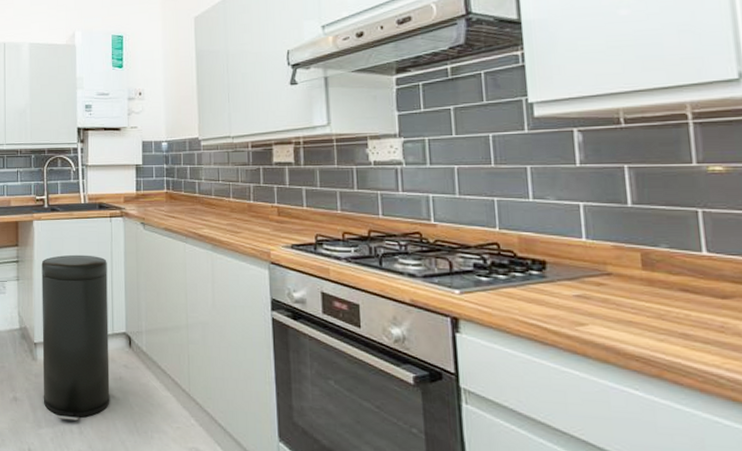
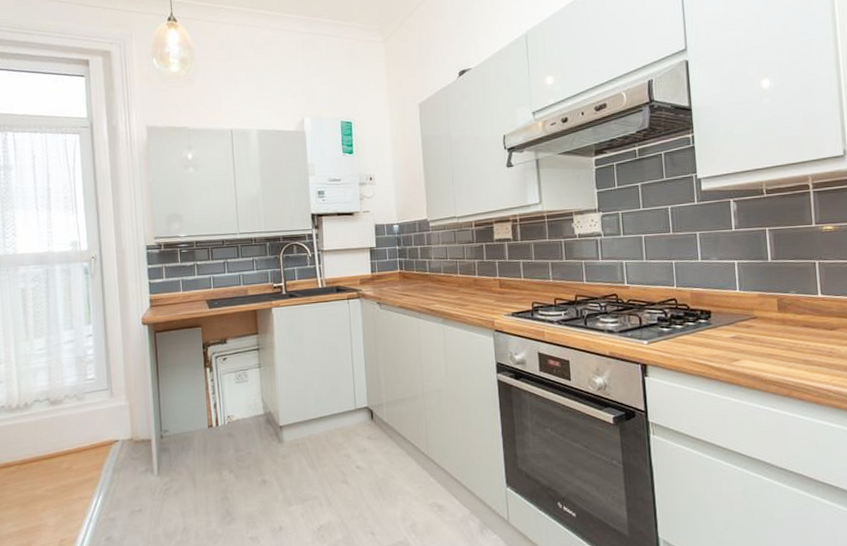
pedal bin: present [41,254,110,421] -> none [282,337,356,495]

